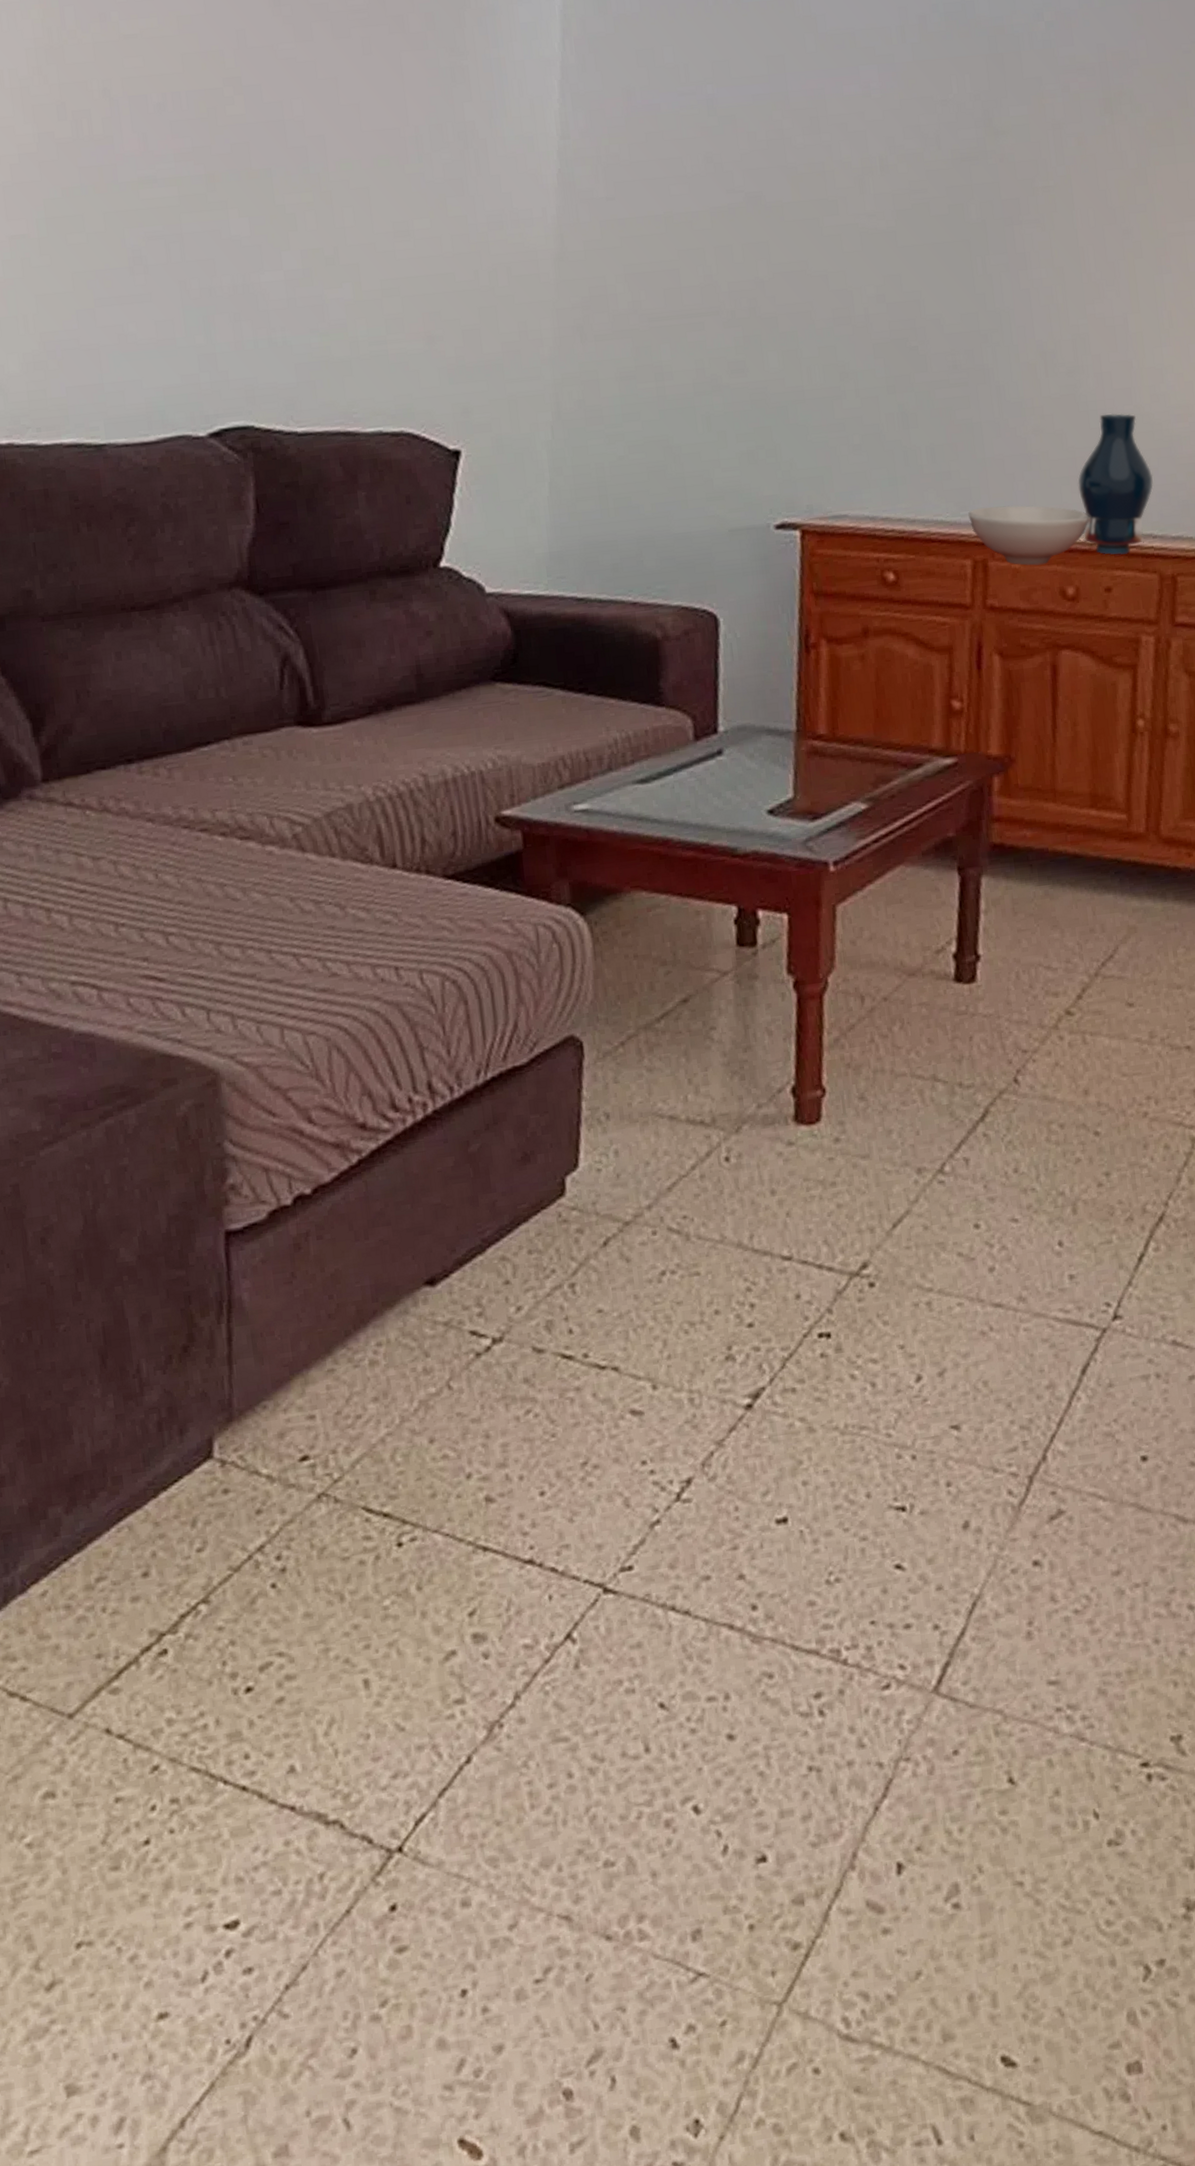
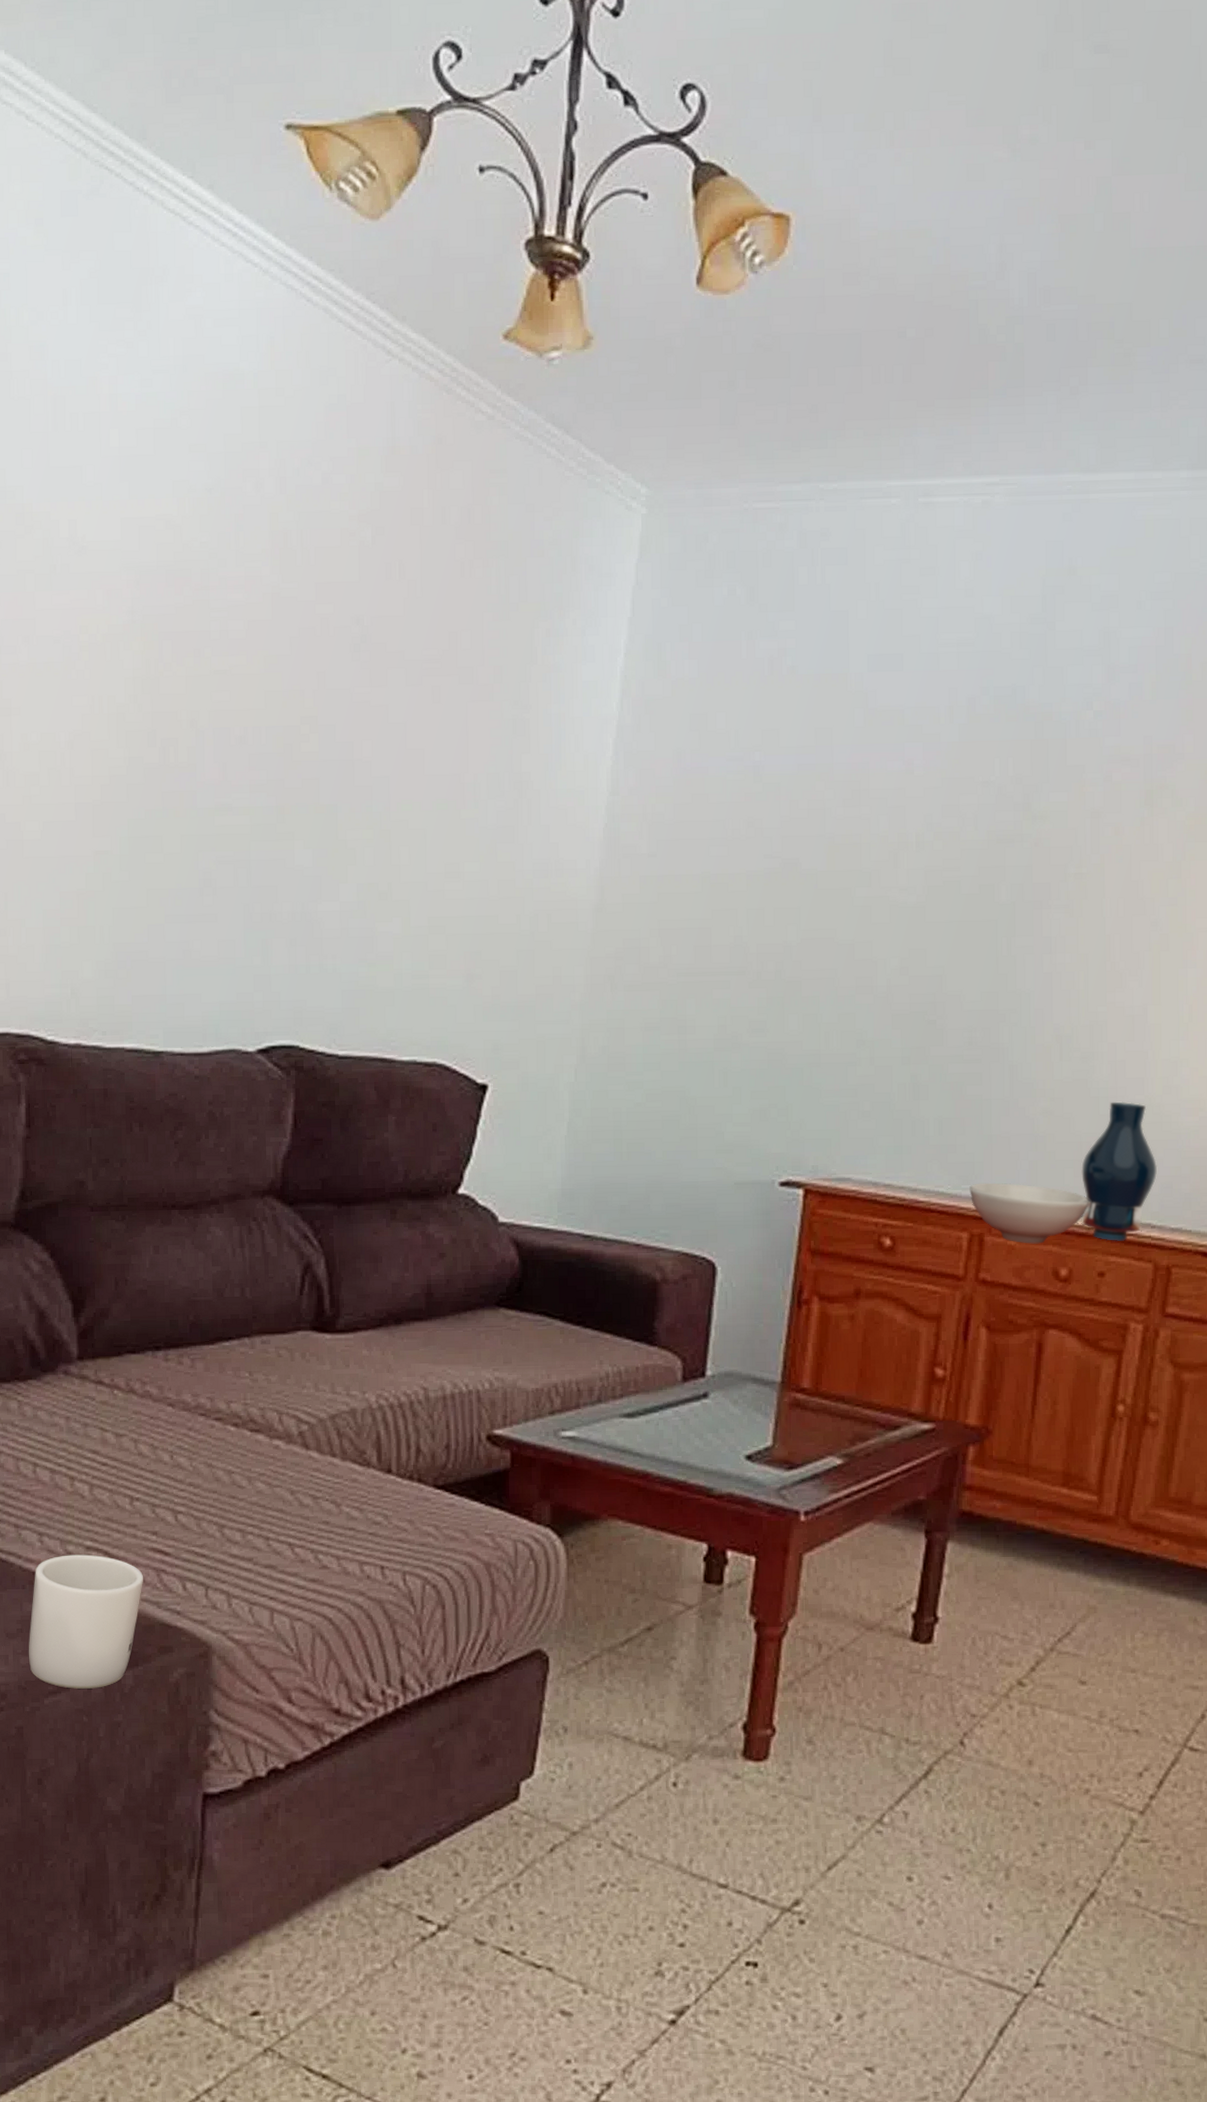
mug: none [15,990,138,1137] -> present [28,1554,144,1689]

